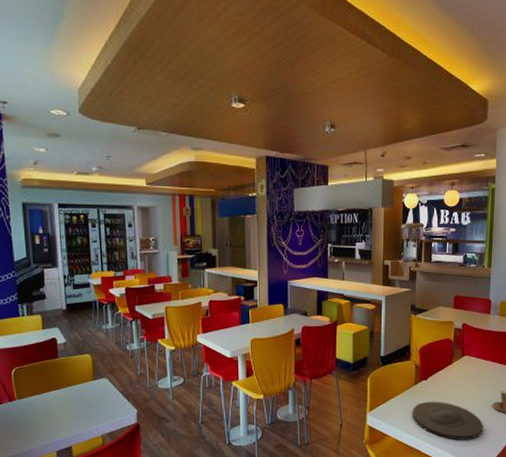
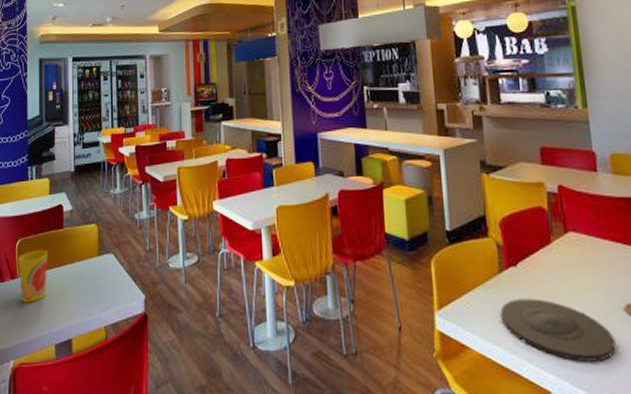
cup: none [15,376,45,420] -> present [18,249,48,303]

